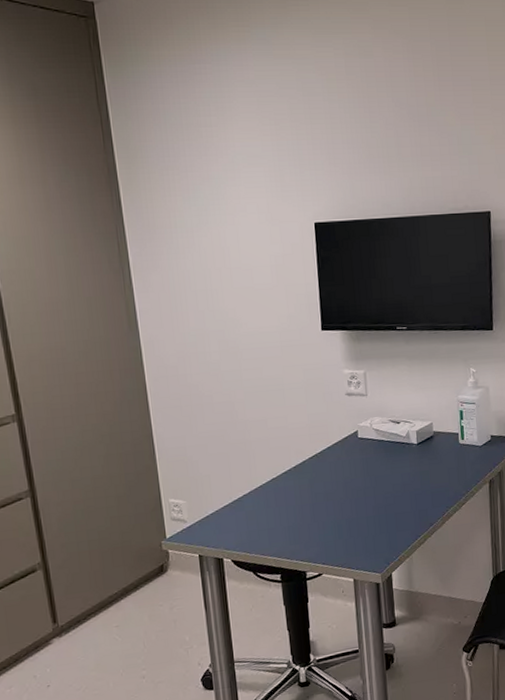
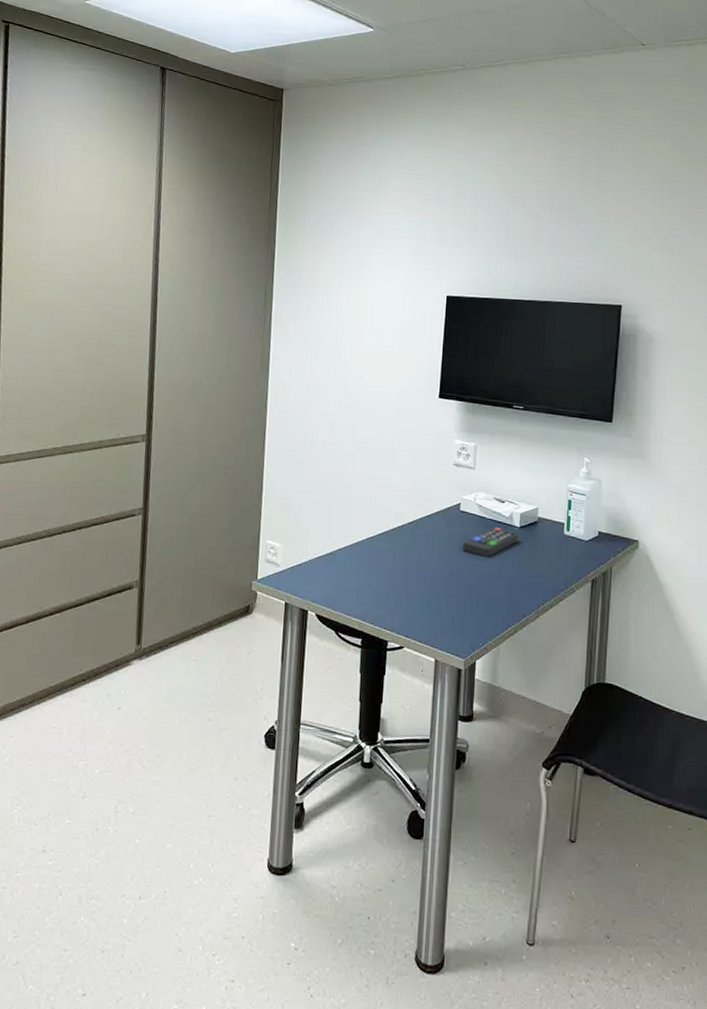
remote control: none [365,448,418,478] -> present [463,528,519,557]

